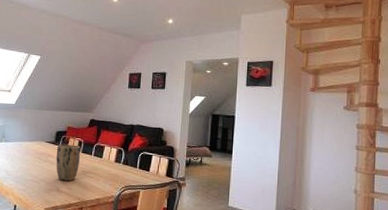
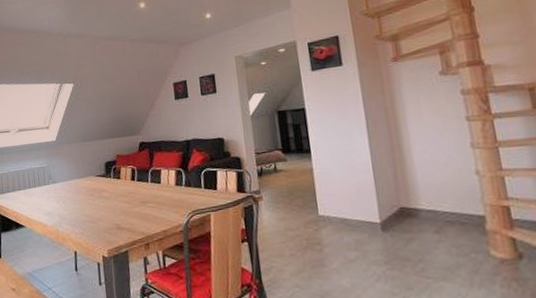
plant pot: present [56,144,81,182] -> none [109,173,137,217]

